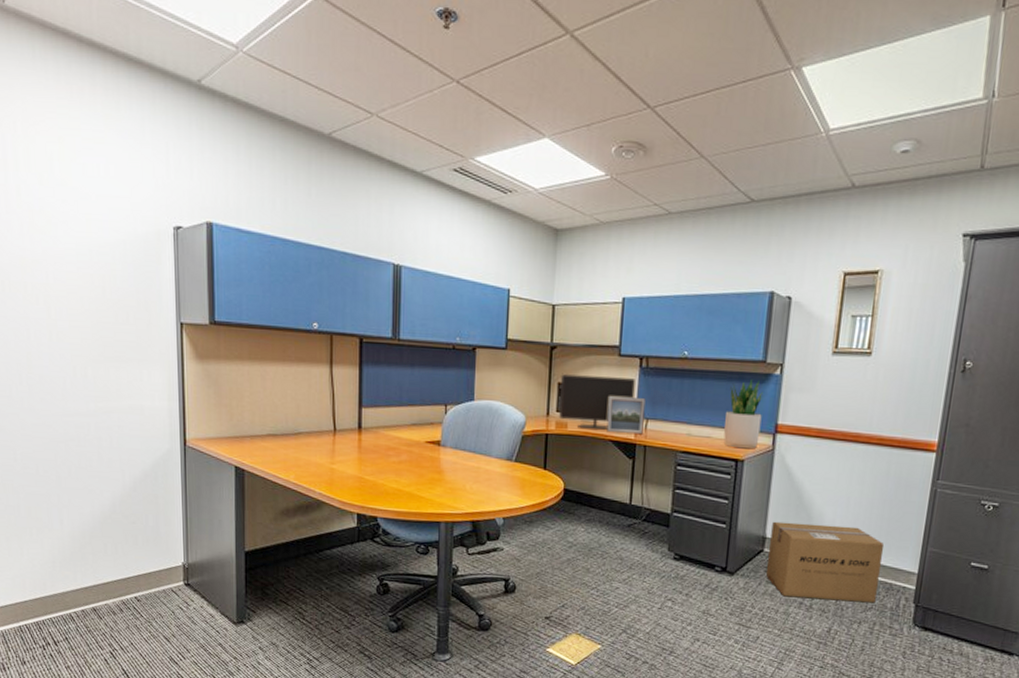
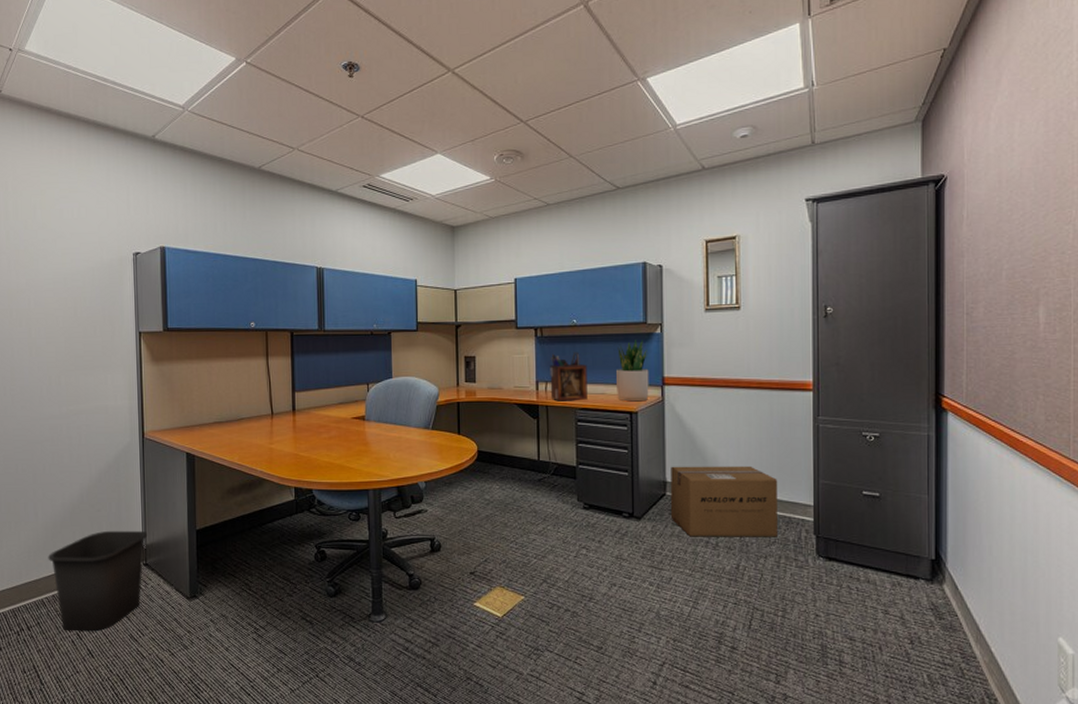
waste bin: none [76,545,190,651] -> present [48,530,148,632]
monitor: present [559,374,635,431] -> none [467,347,533,396]
picture frame: present [606,396,646,435] -> none [510,364,545,397]
desk organizer: none [650,387,694,443] -> present [550,351,588,402]

